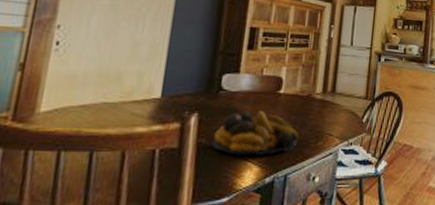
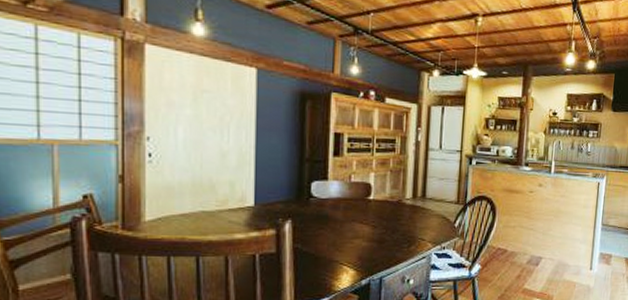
fruit bowl: present [211,110,298,156] -> none [307,216,391,260]

